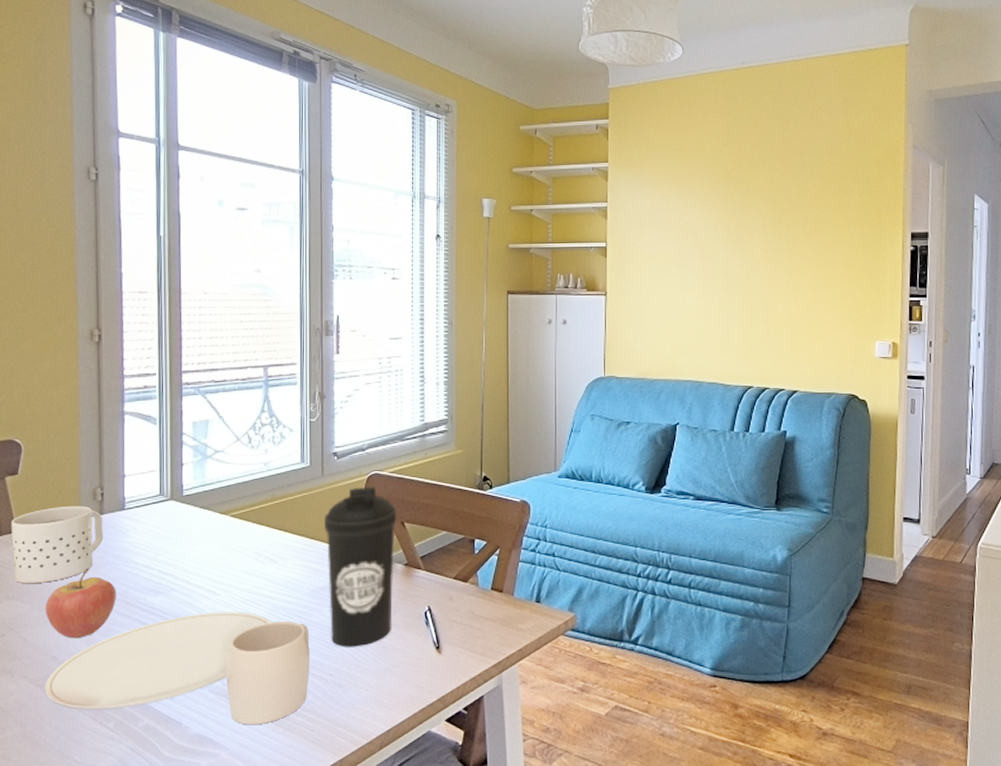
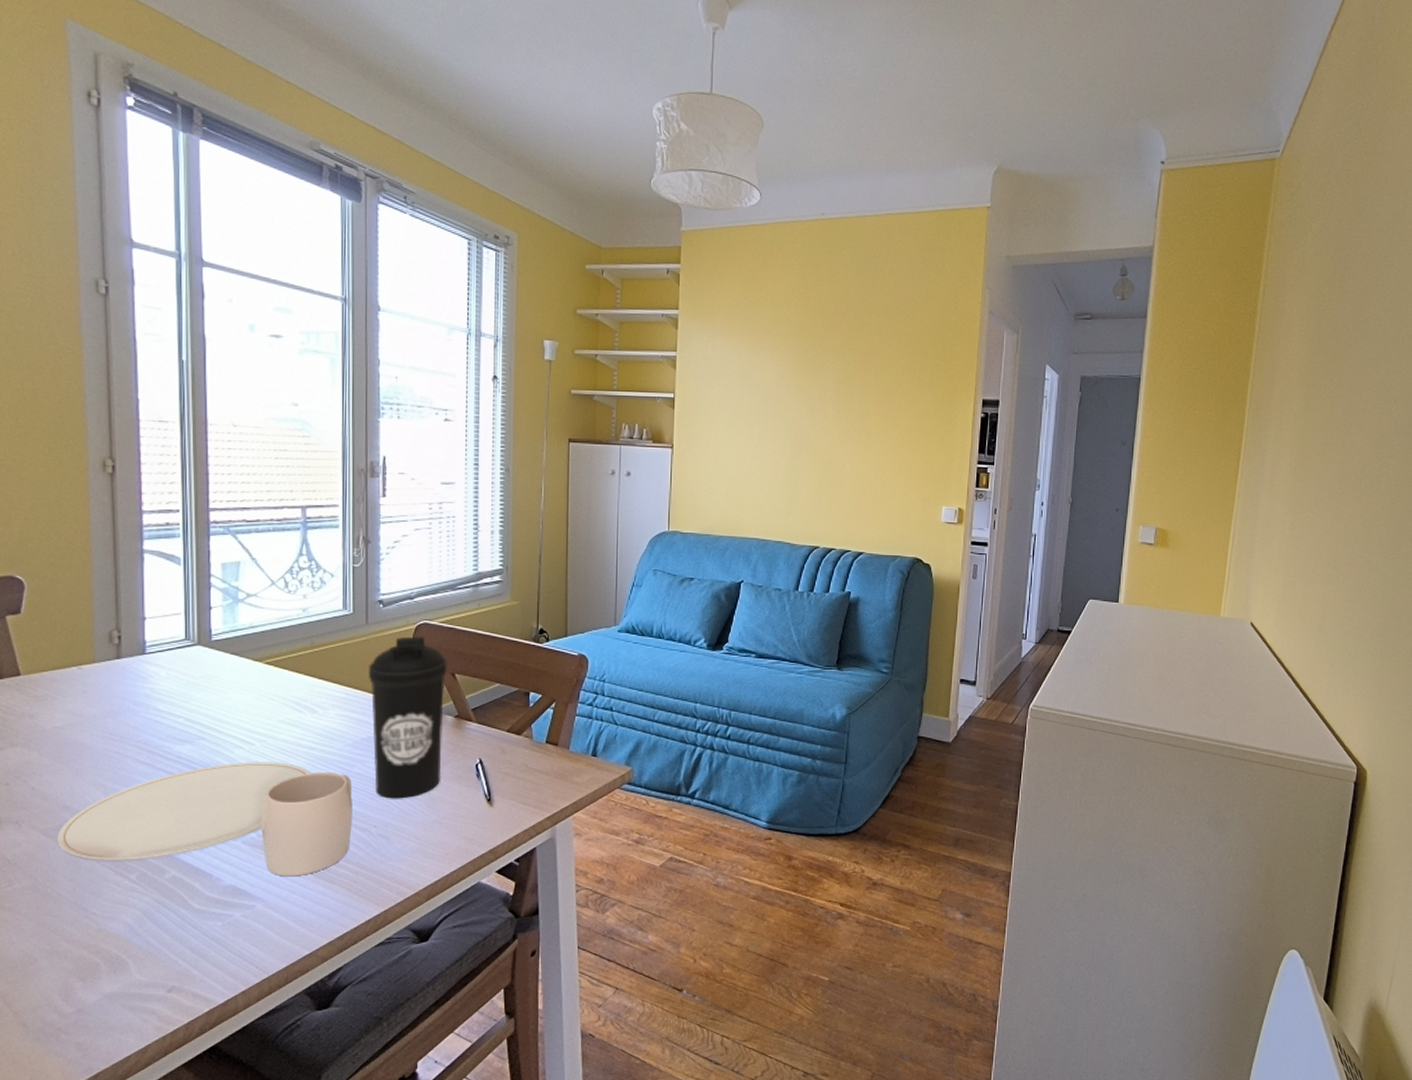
mug: present [11,505,104,584] -> none [14,648,122,731]
fruit: present [45,567,116,639] -> none [56,714,137,788]

